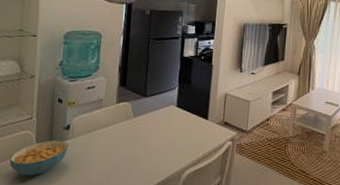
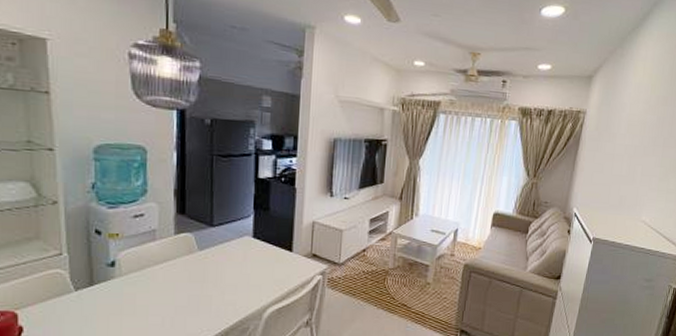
cereal bowl: present [9,140,69,176] -> none [37,279,117,322]

